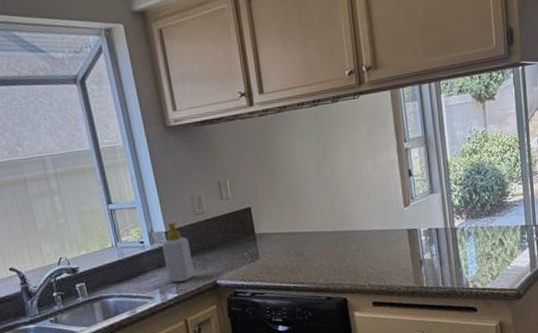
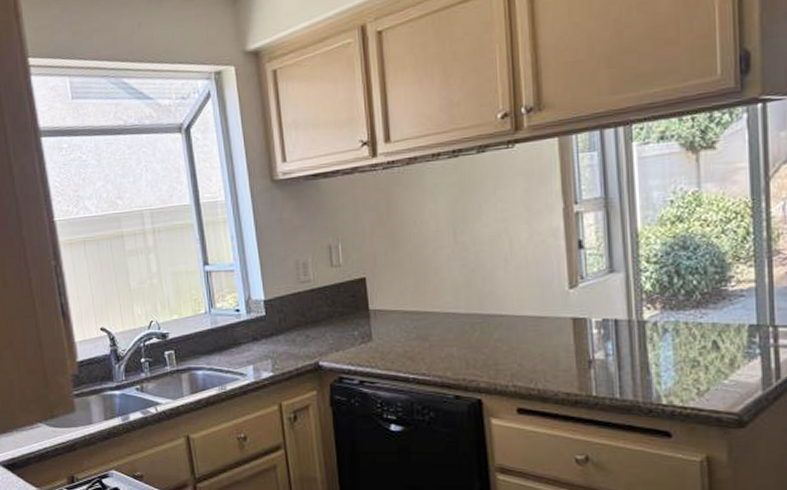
soap bottle: present [161,222,195,283] -> none [259,290,294,359]

